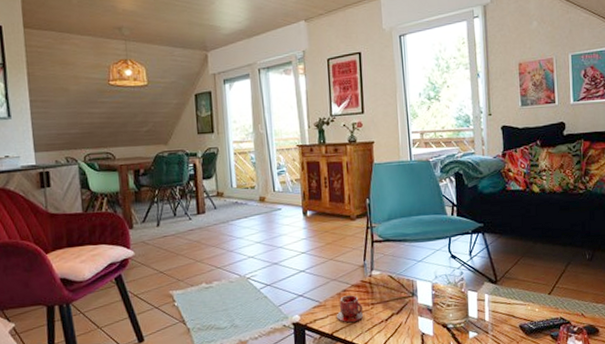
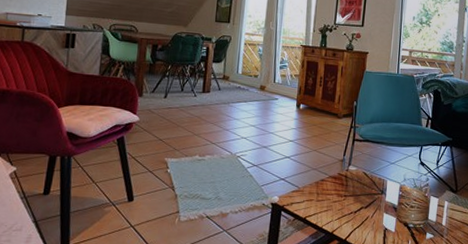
teacup: present [336,295,363,323] -> none [311,185,337,210]

